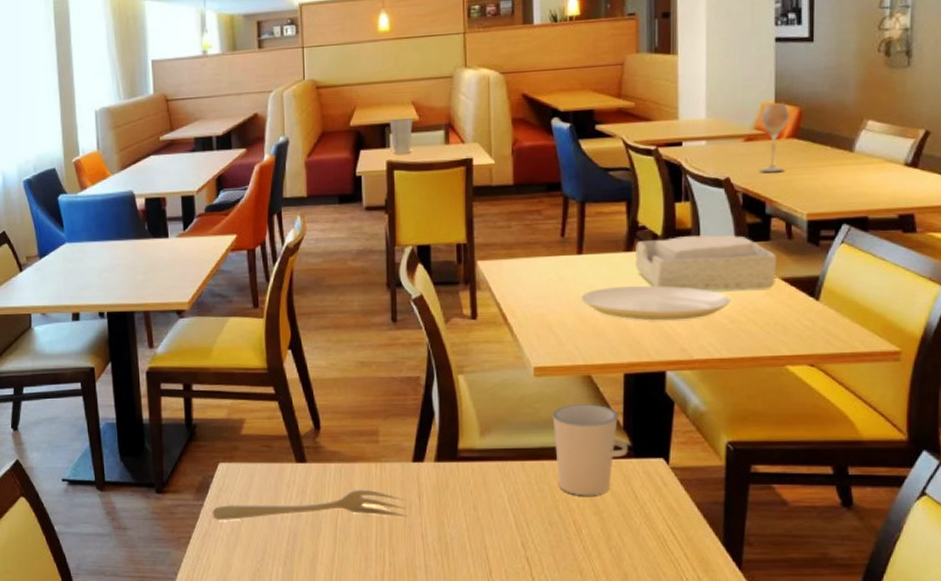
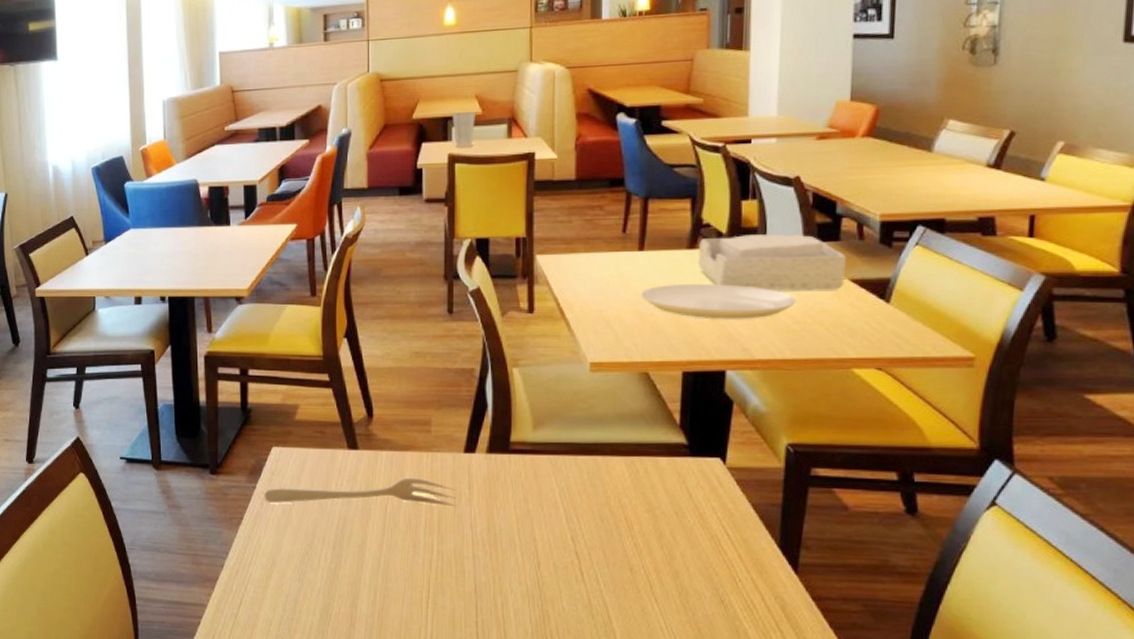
cup: present [552,403,628,496] -> none [607,399,684,493]
wineglass: present [760,101,789,173] -> none [832,99,865,172]

